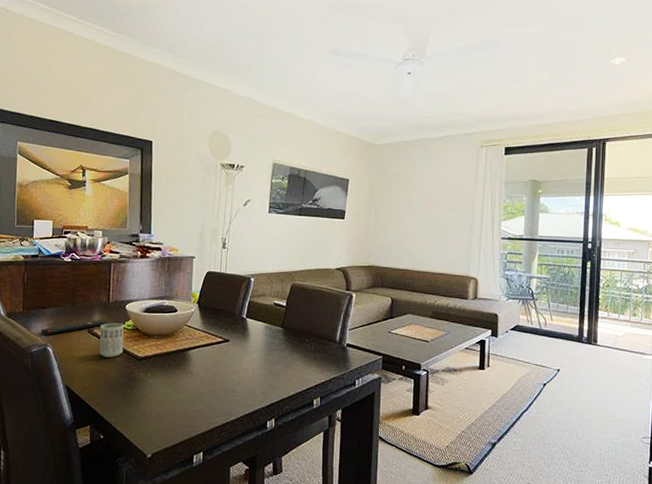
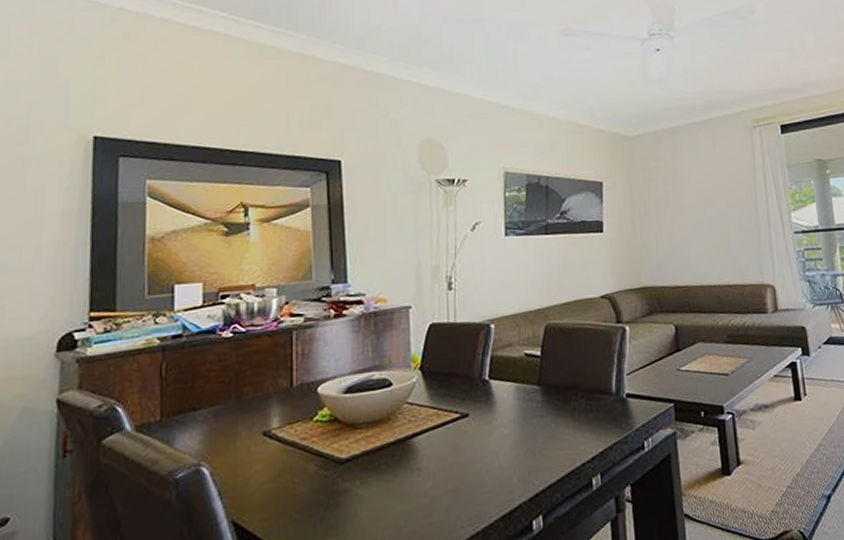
remote control: present [40,320,107,336] -> none [189,414,291,452]
cup: present [99,323,124,358] -> none [282,414,318,468]

